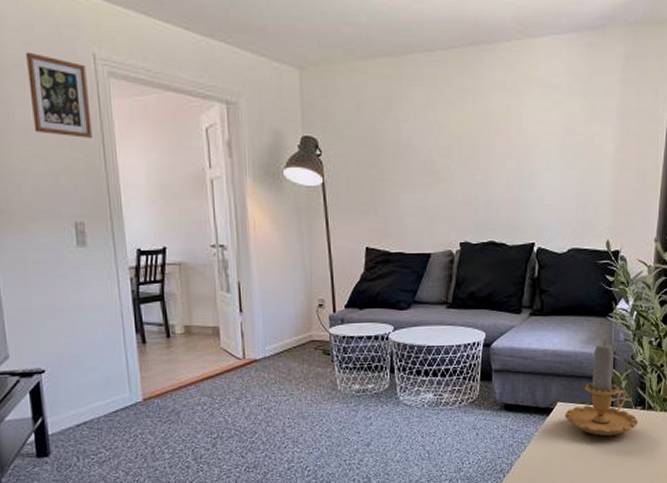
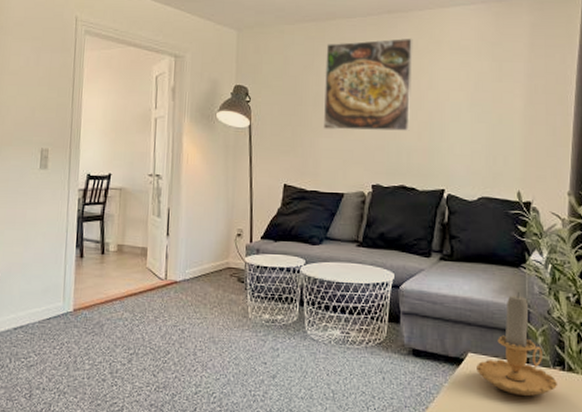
picture frame: present [26,51,93,138] -> none [22,14,69,81]
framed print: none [404,74,500,184] -> present [323,38,413,131]

